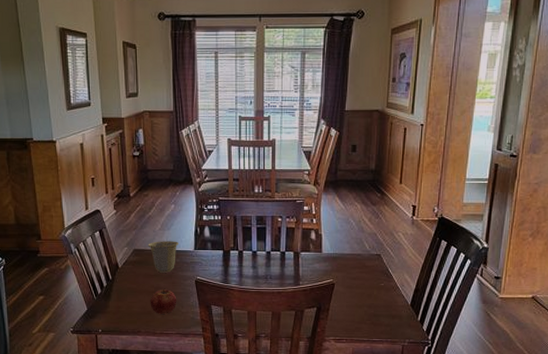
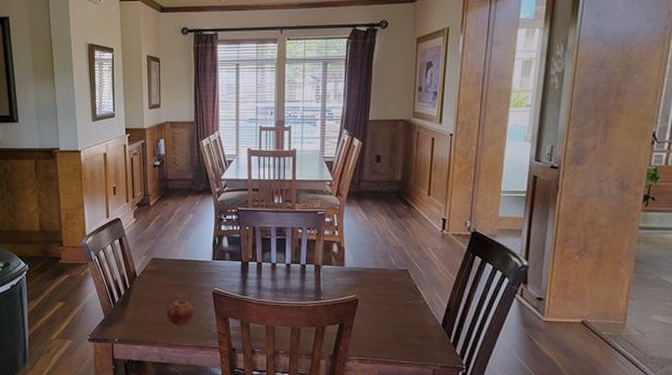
cup: present [148,241,178,273] -> none [166,250,196,283]

